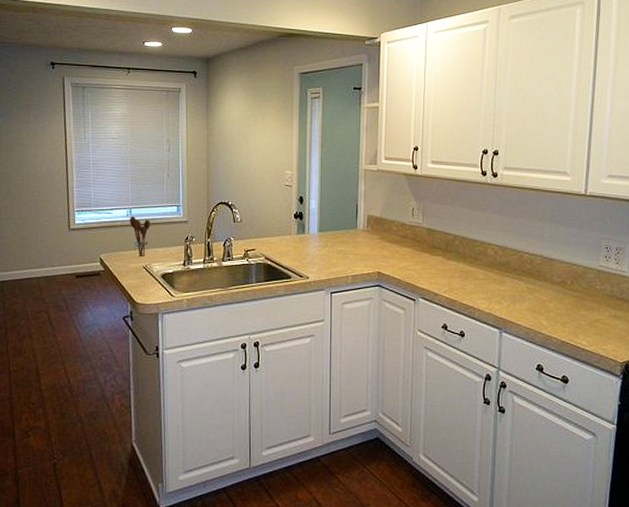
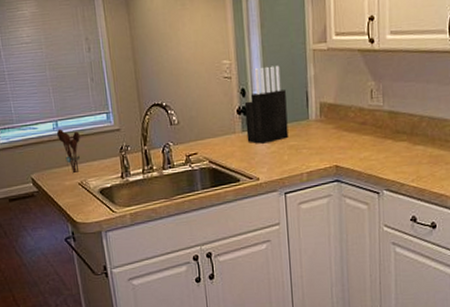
knife block: none [301,179,338,246] -> present [244,65,289,144]

